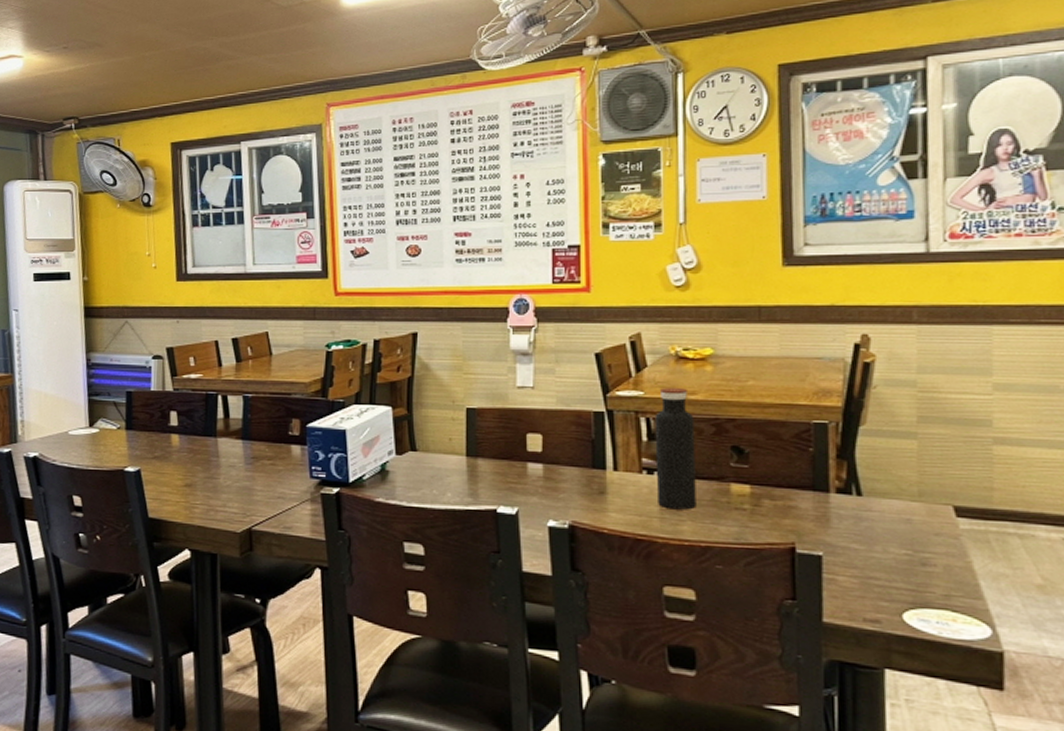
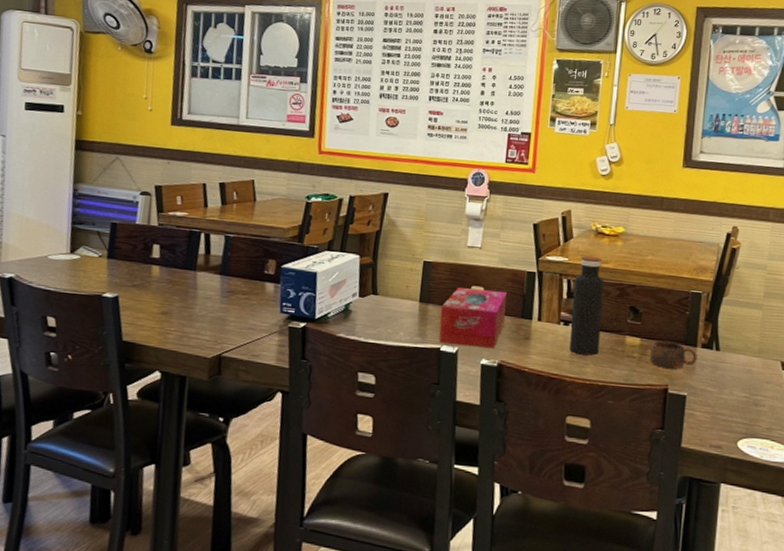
tissue box: none [492,436,573,507] -> present [438,288,507,349]
cup: none [764,486,832,522] -> present [649,340,697,369]

